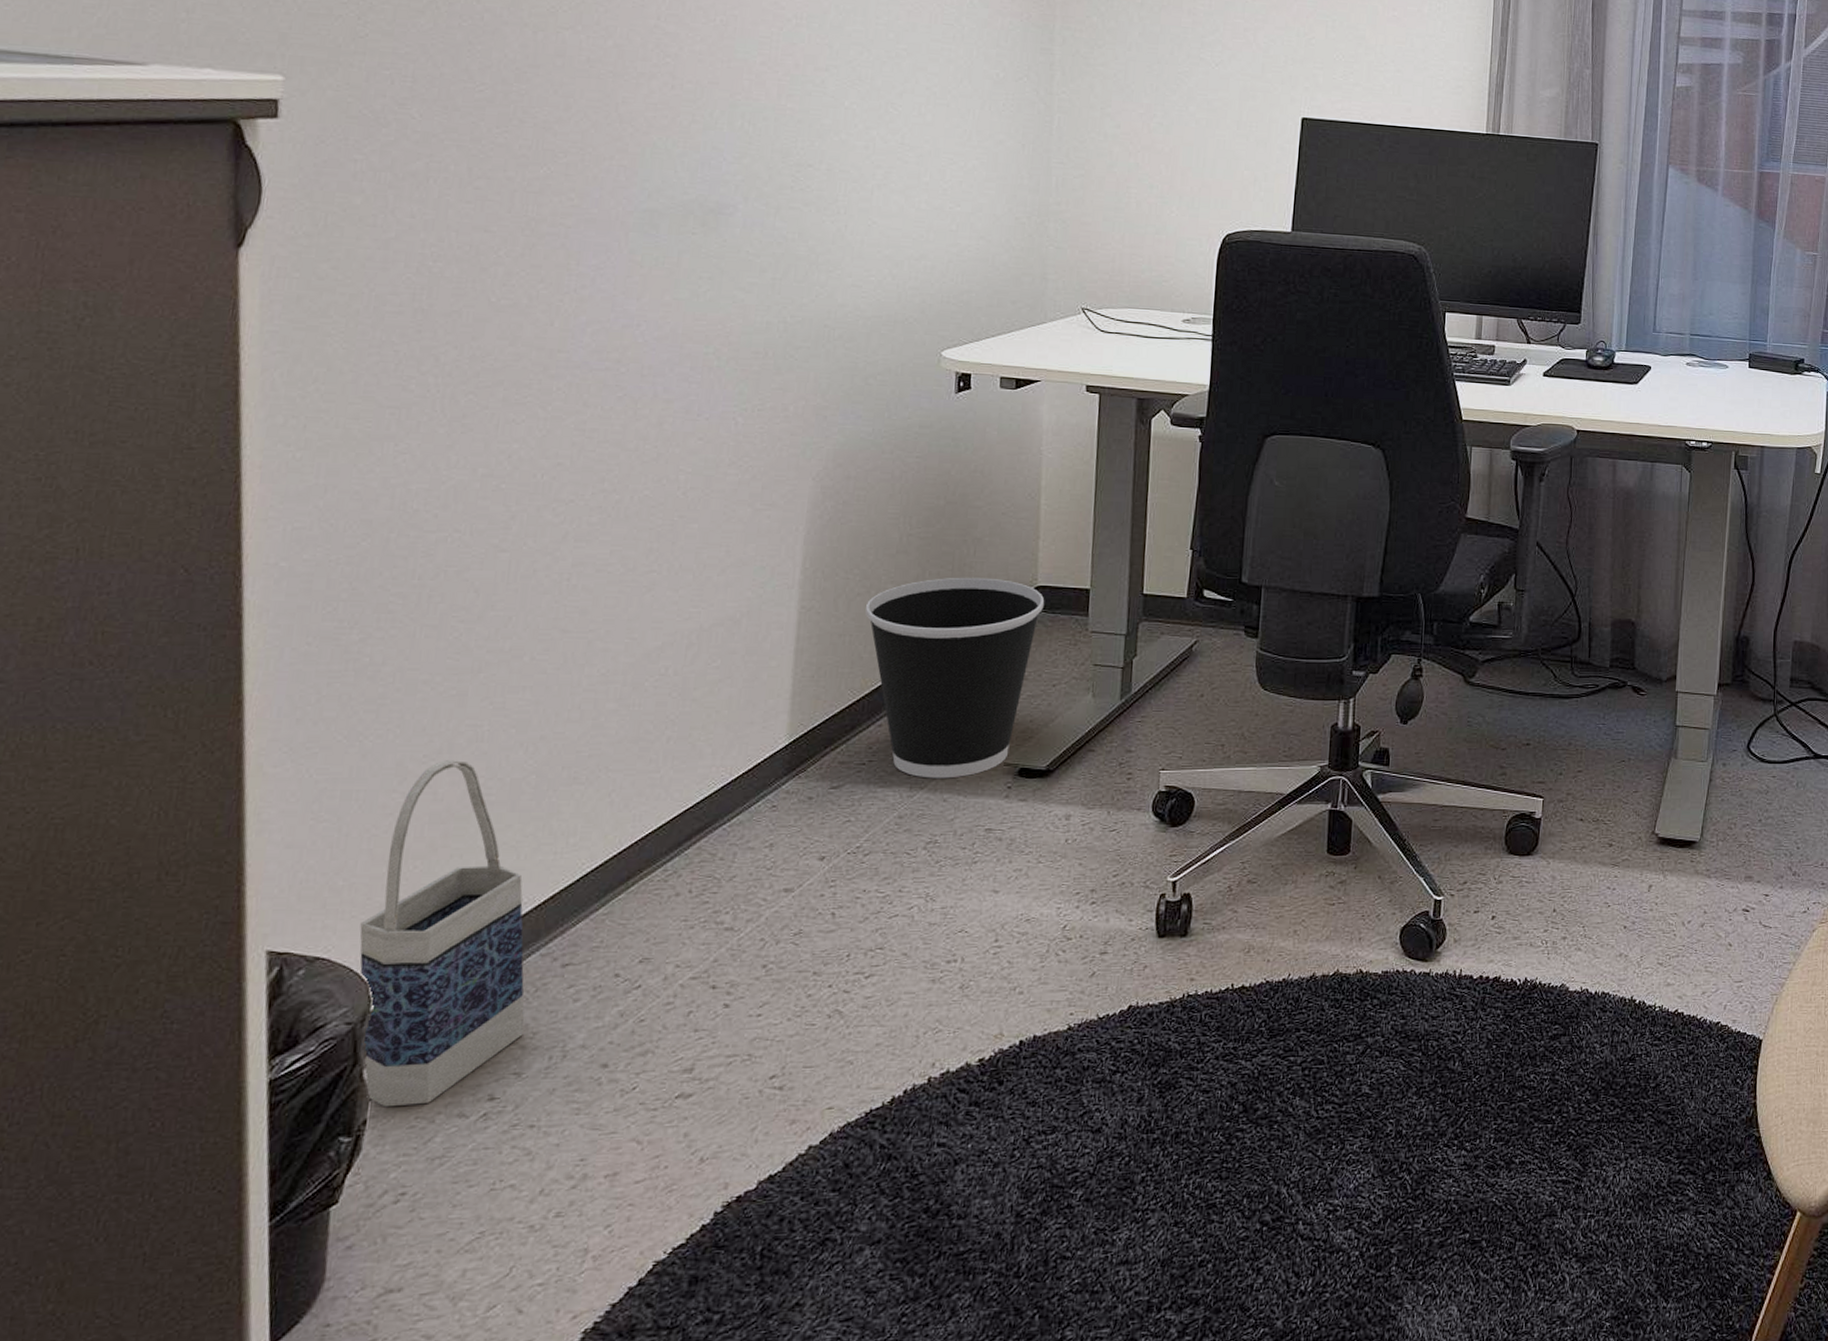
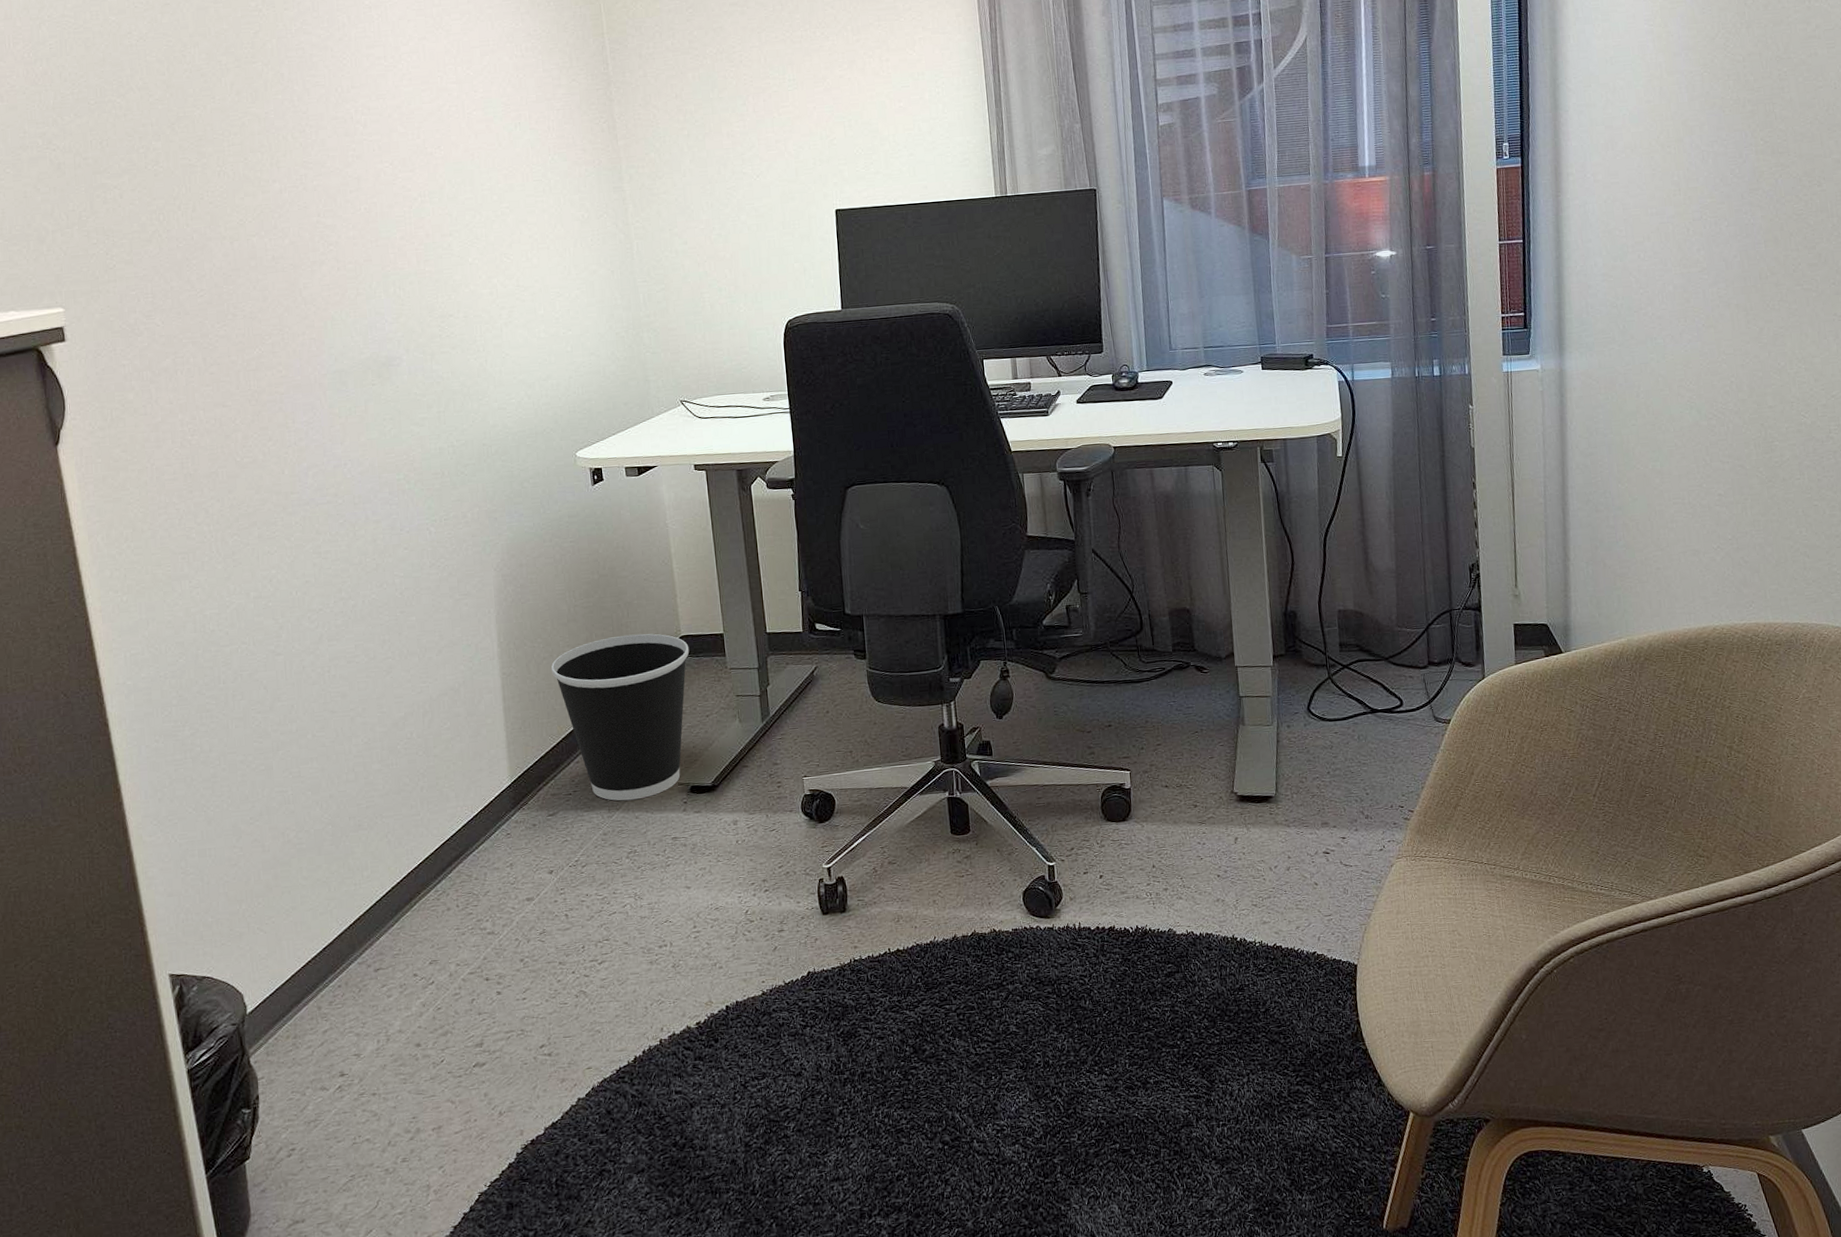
bag: present [359,760,525,1108] -> none [229,819,356,1086]

